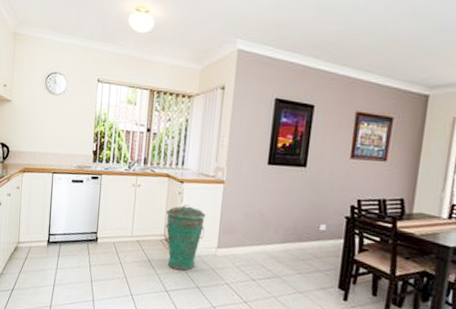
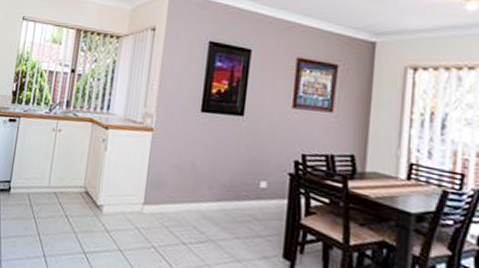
trash can: present [164,204,206,271] -> none [84,153,132,230]

